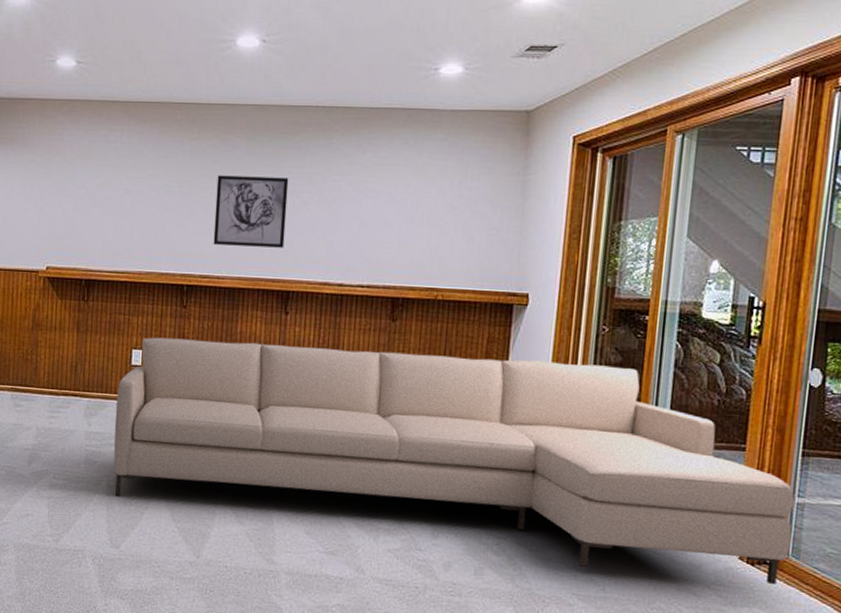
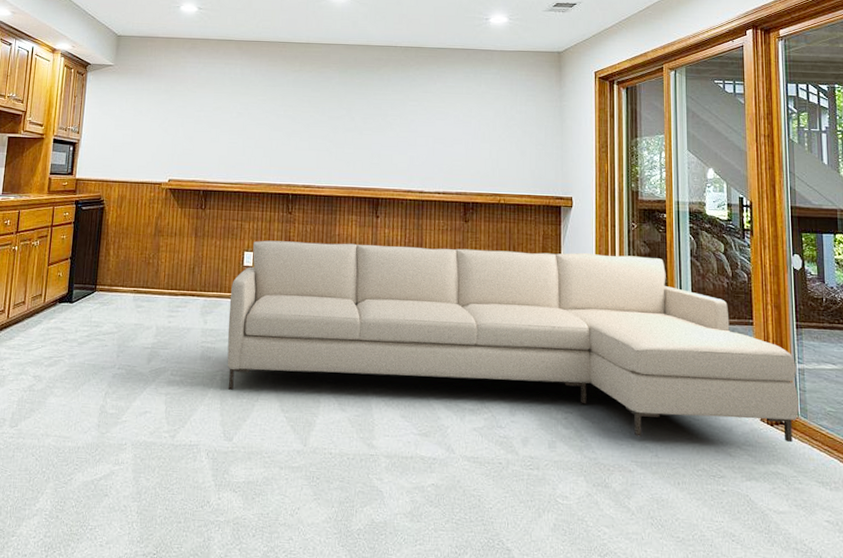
wall art: present [213,175,289,248] -> none [313,101,375,161]

